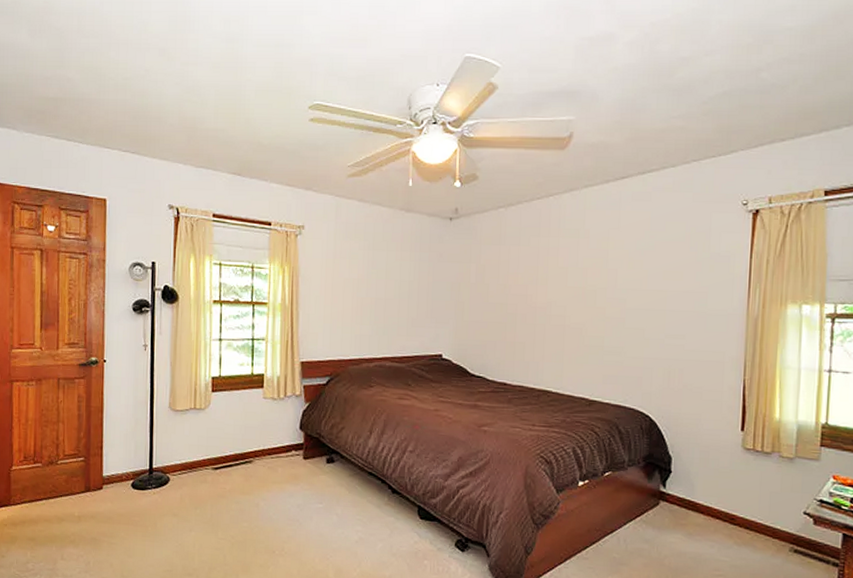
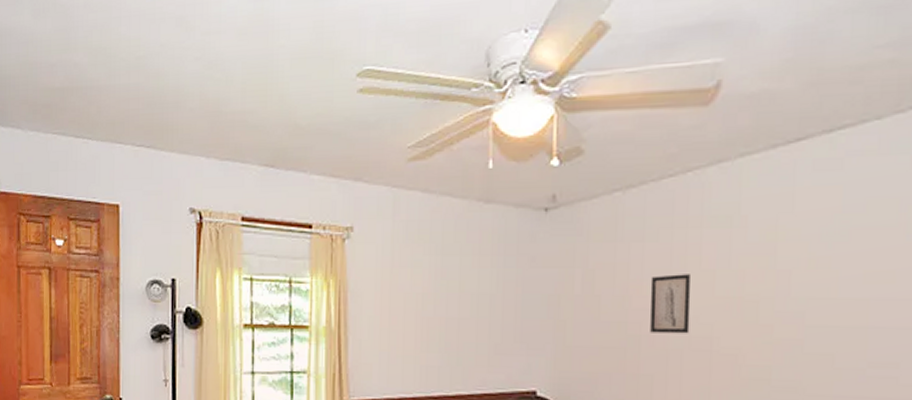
wall art: none [523,270,552,313] -> present [650,274,691,334]

